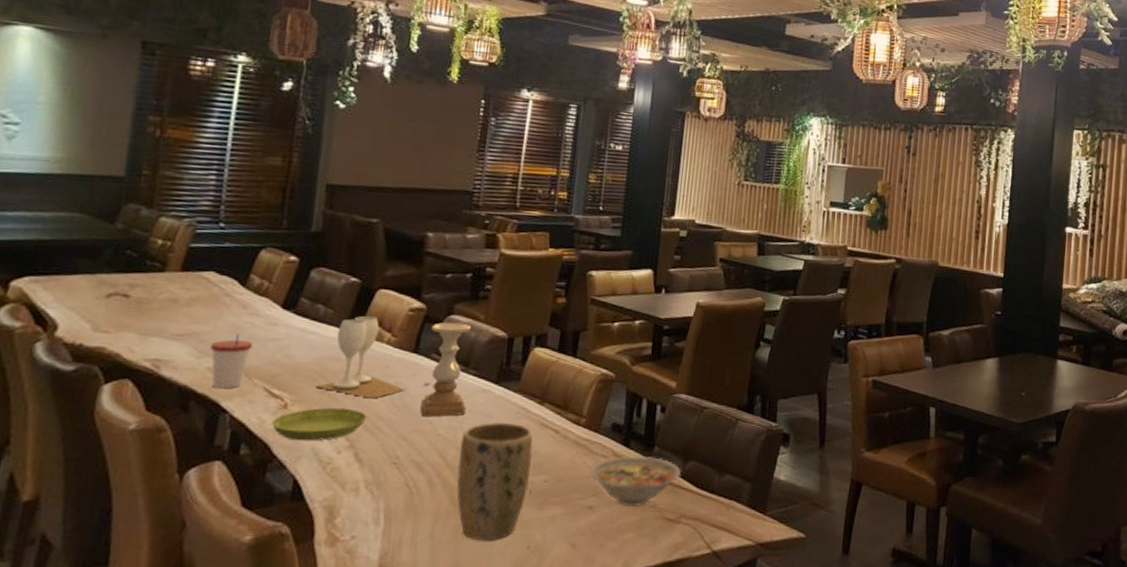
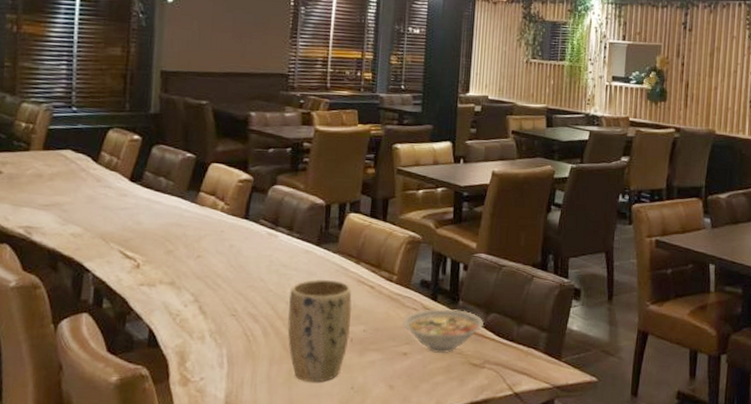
cup: present [210,334,253,389] -> none [72,204,108,252]
saucer: present [272,407,367,442] -> none [128,267,208,297]
wineglass: present [317,315,430,399] -> none [163,186,260,259]
candle holder: present [420,322,472,417] -> none [252,191,293,275]

